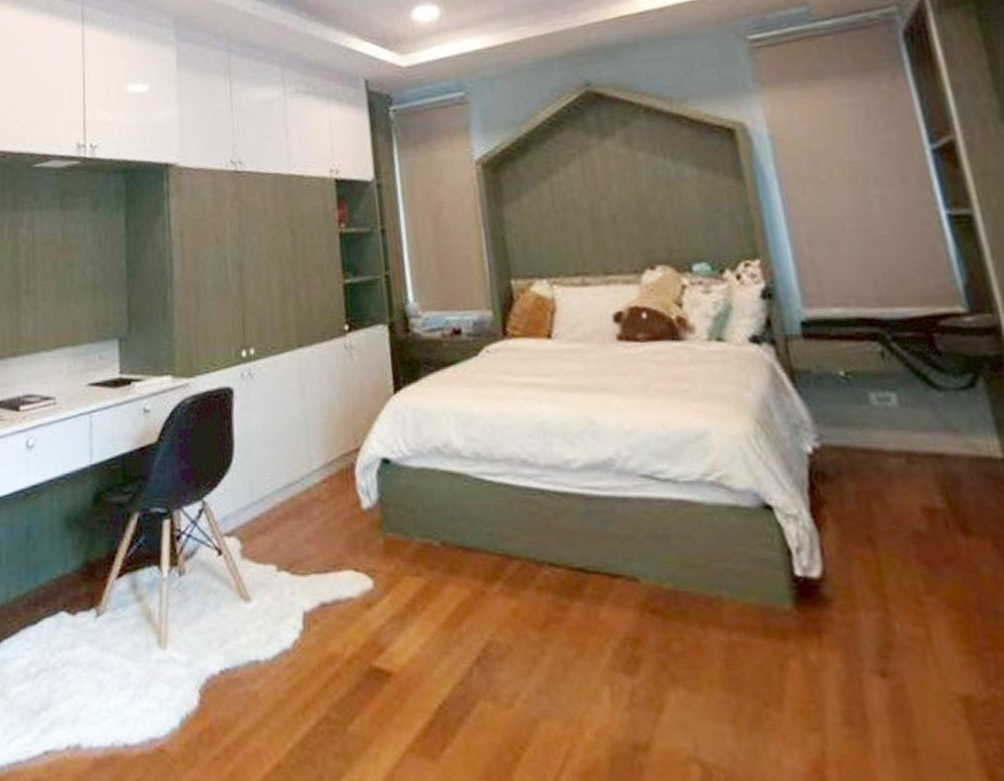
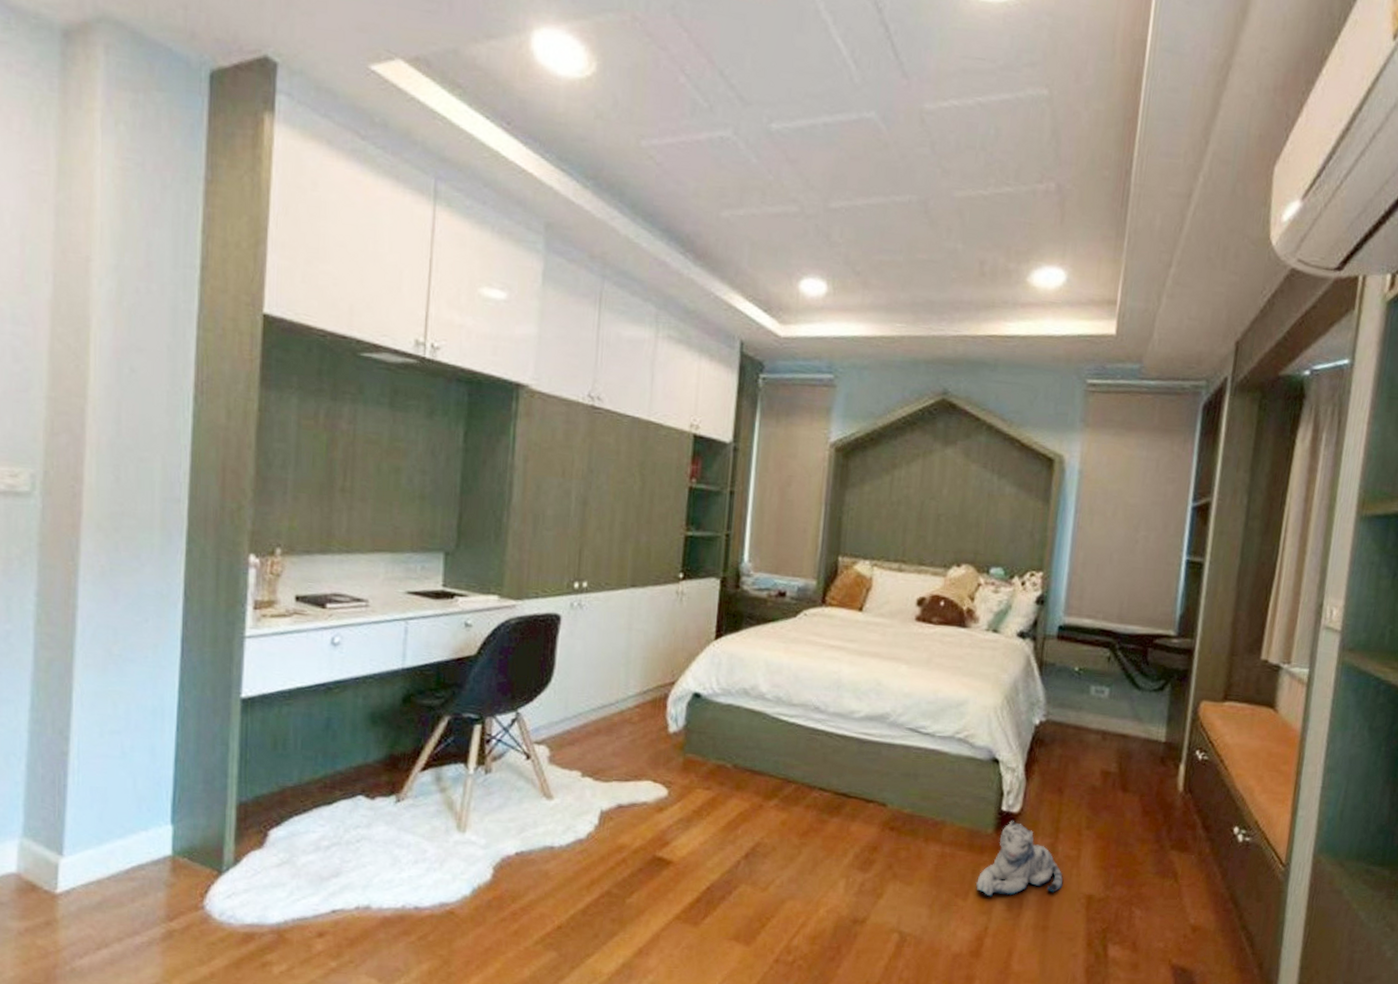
plush toy: none [788,590,919,704] -> present [975,821,1063,897]

